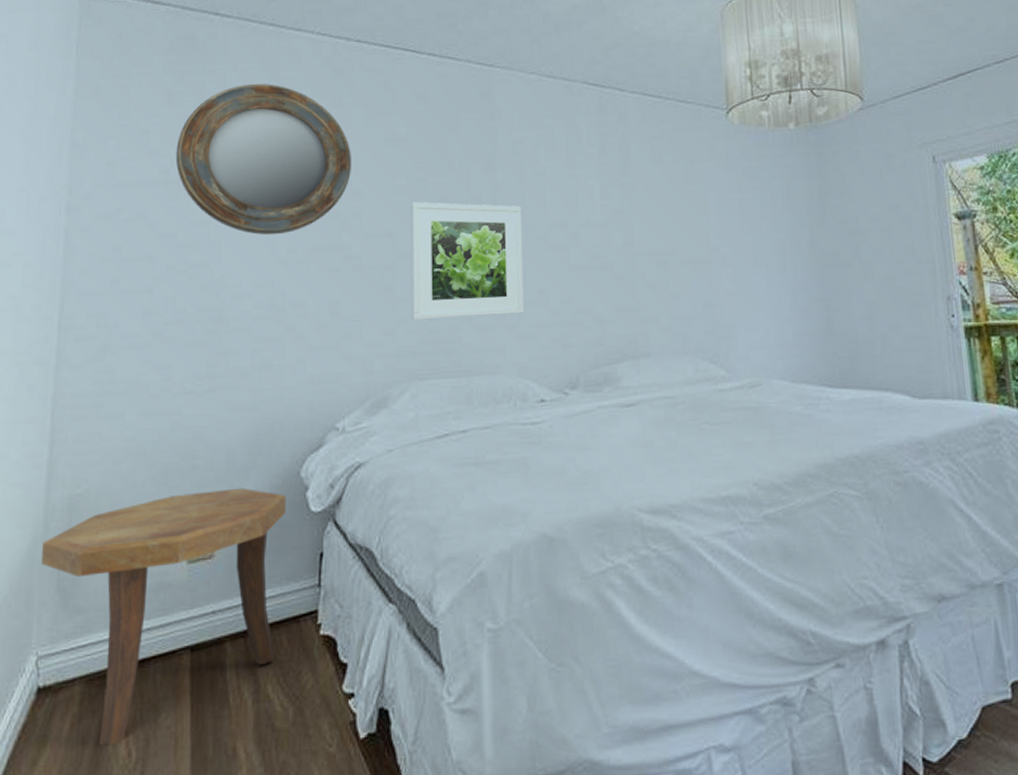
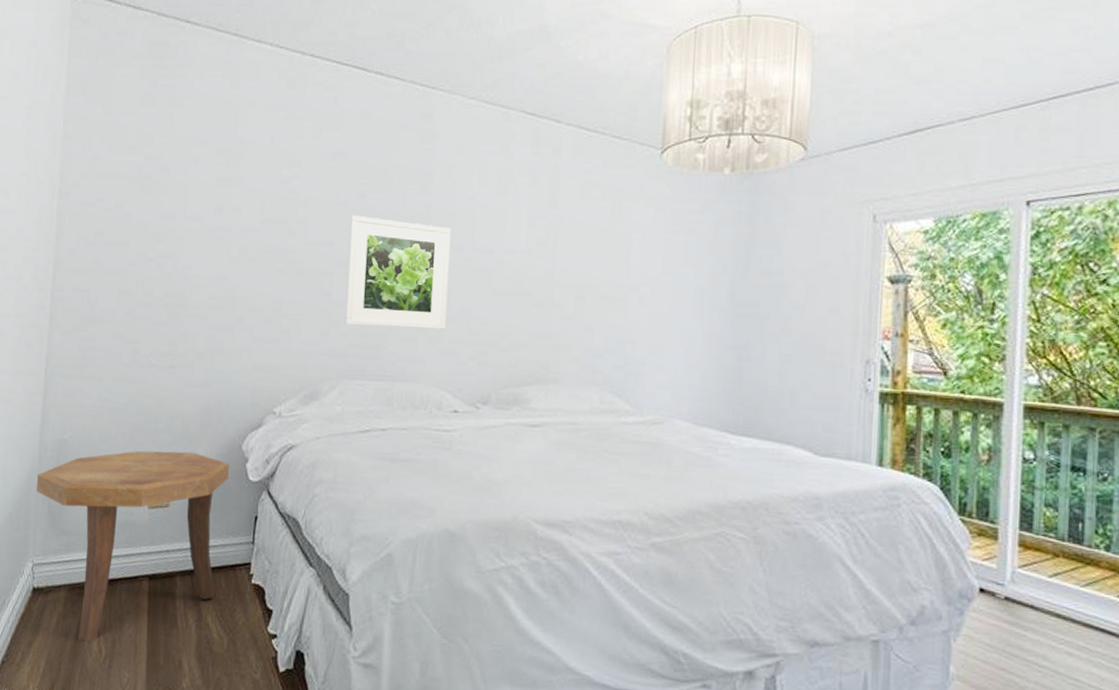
home mirror: present [175,83,351,236] -> none [148,91,300,234]

